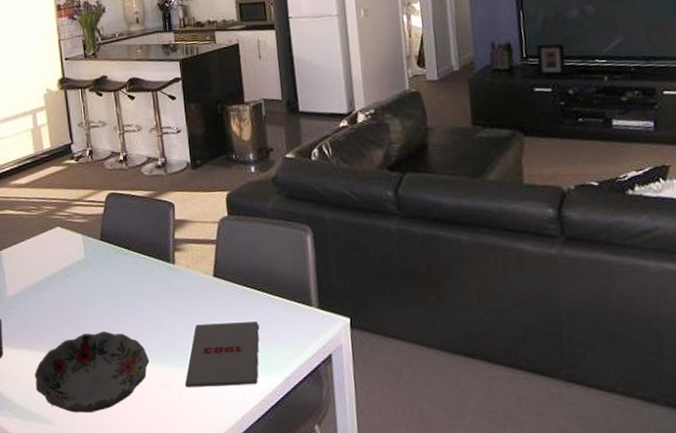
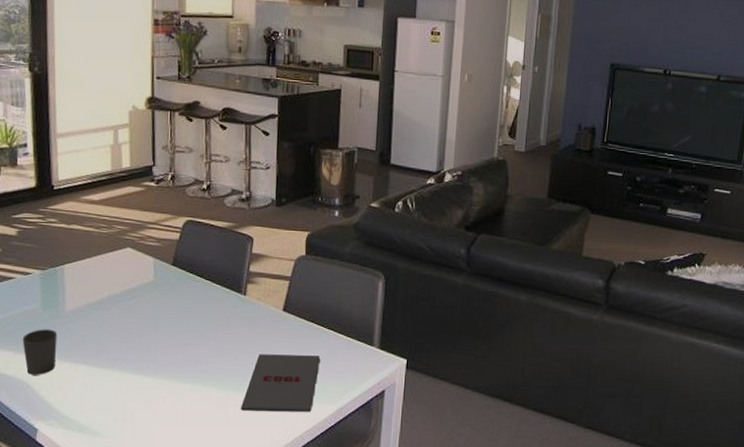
decorative bowl: present [34,331,150,413] -> none [86,353,208,428]
picture frame: present [536,43,566,76] -> none [614,132,642,164]

